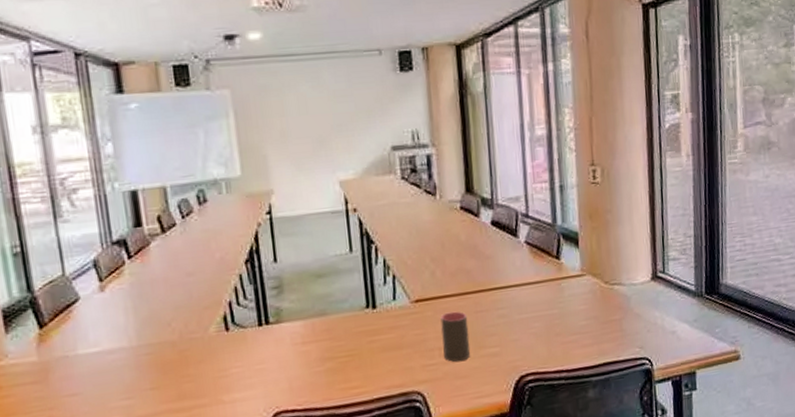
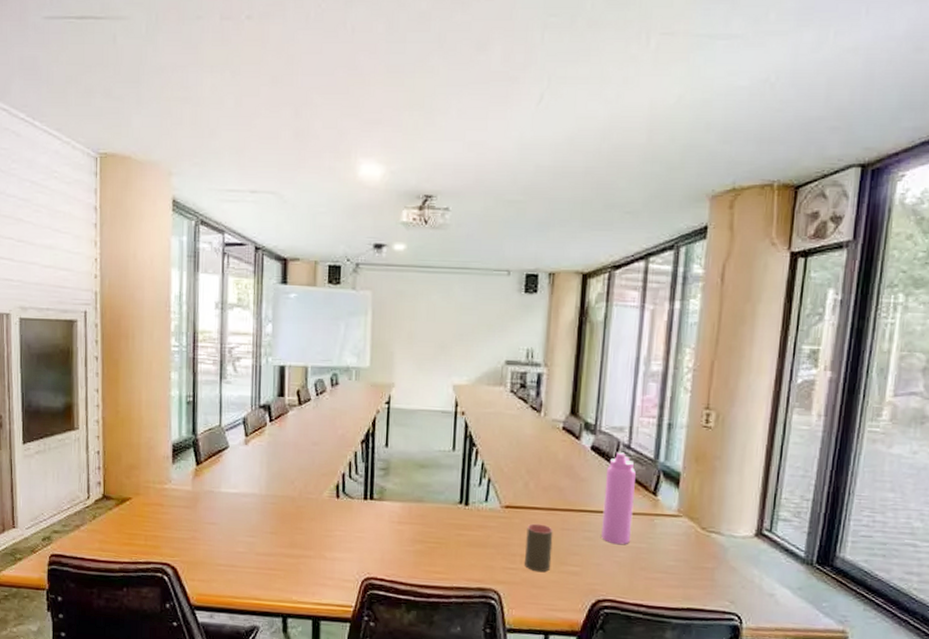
water bottle: none [509,222,543,317] -> present [601,452,636,545]

